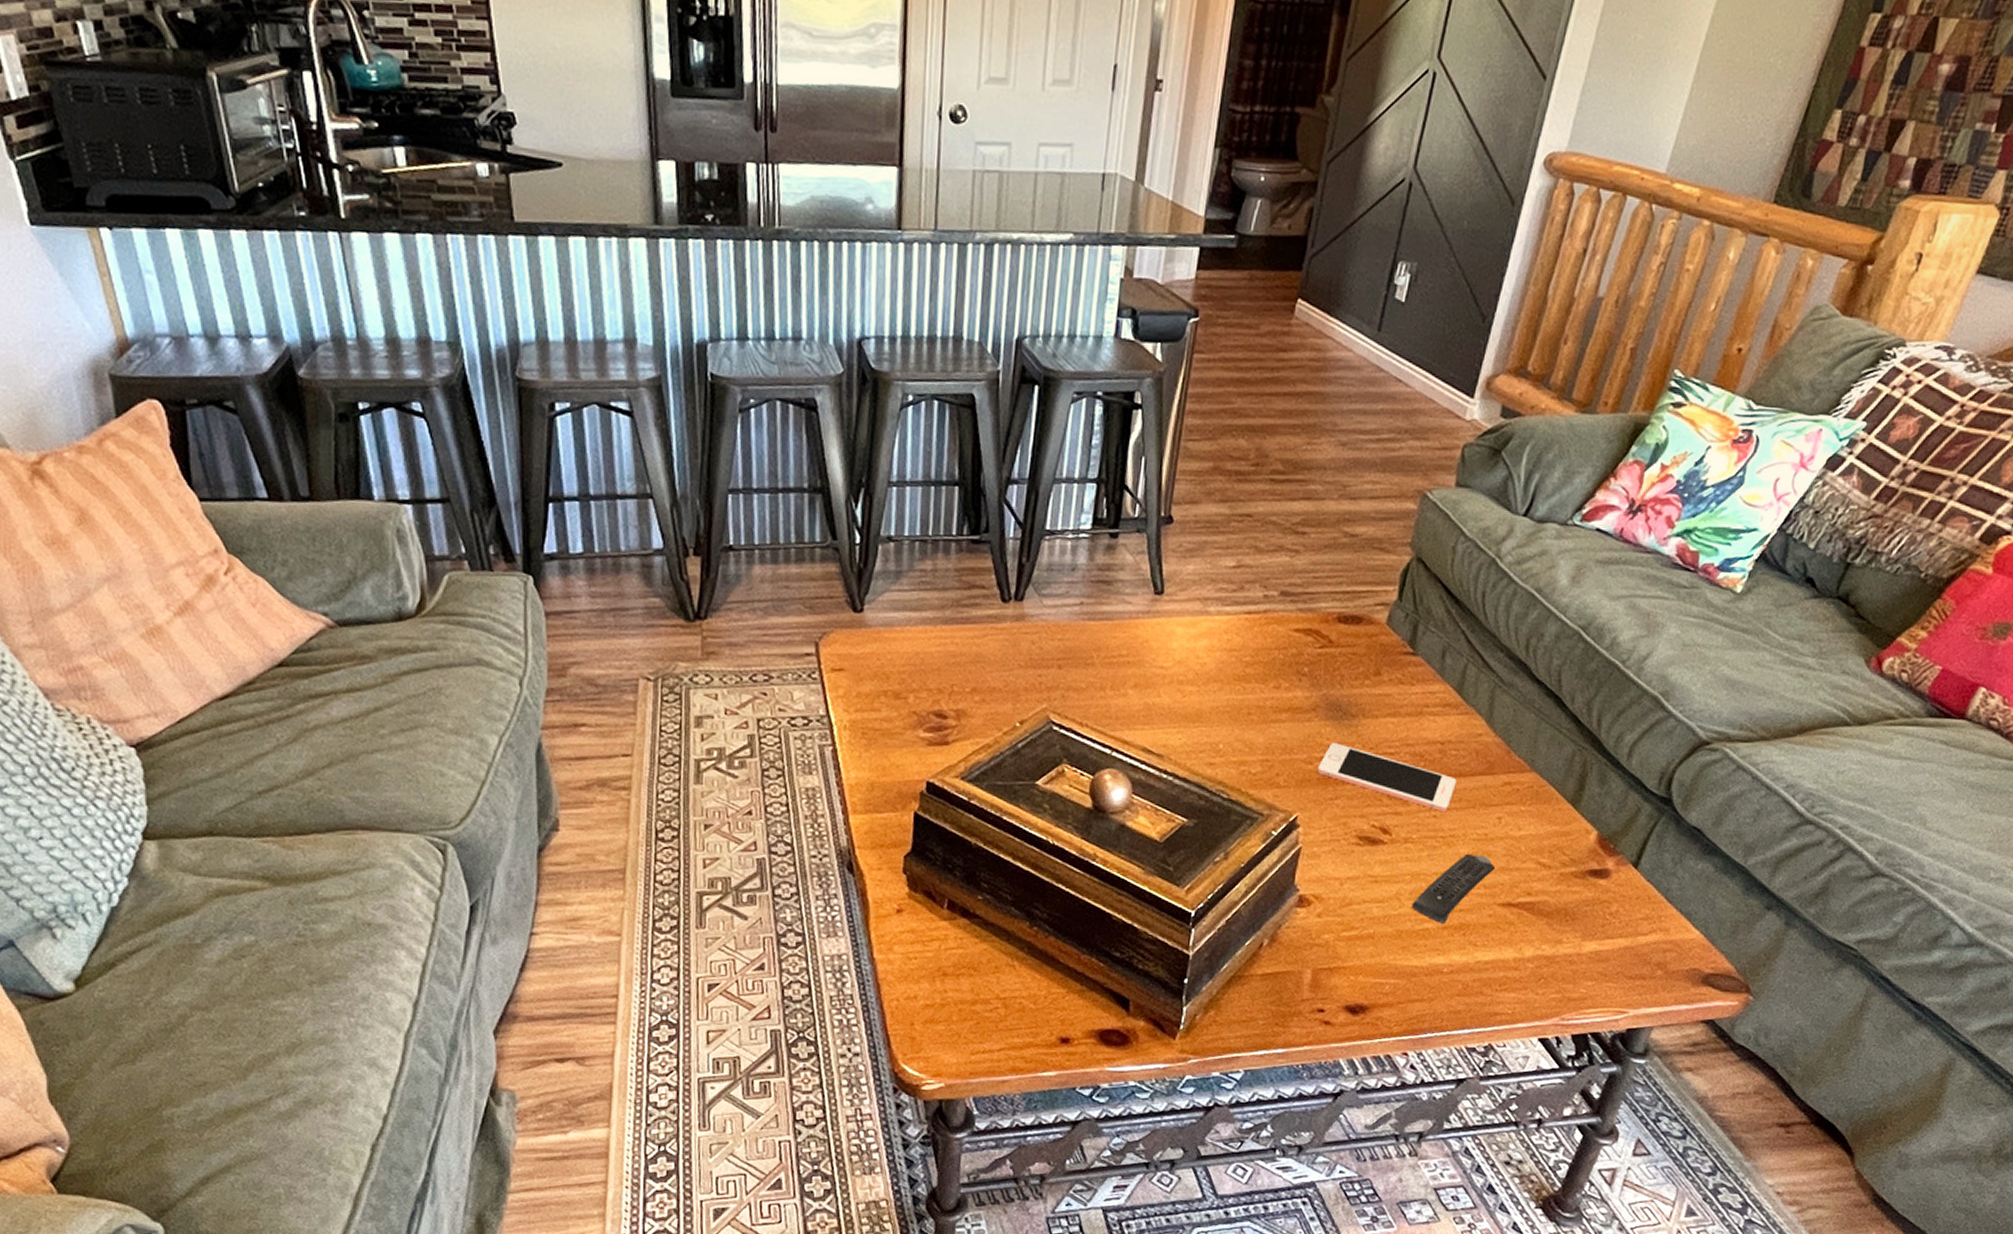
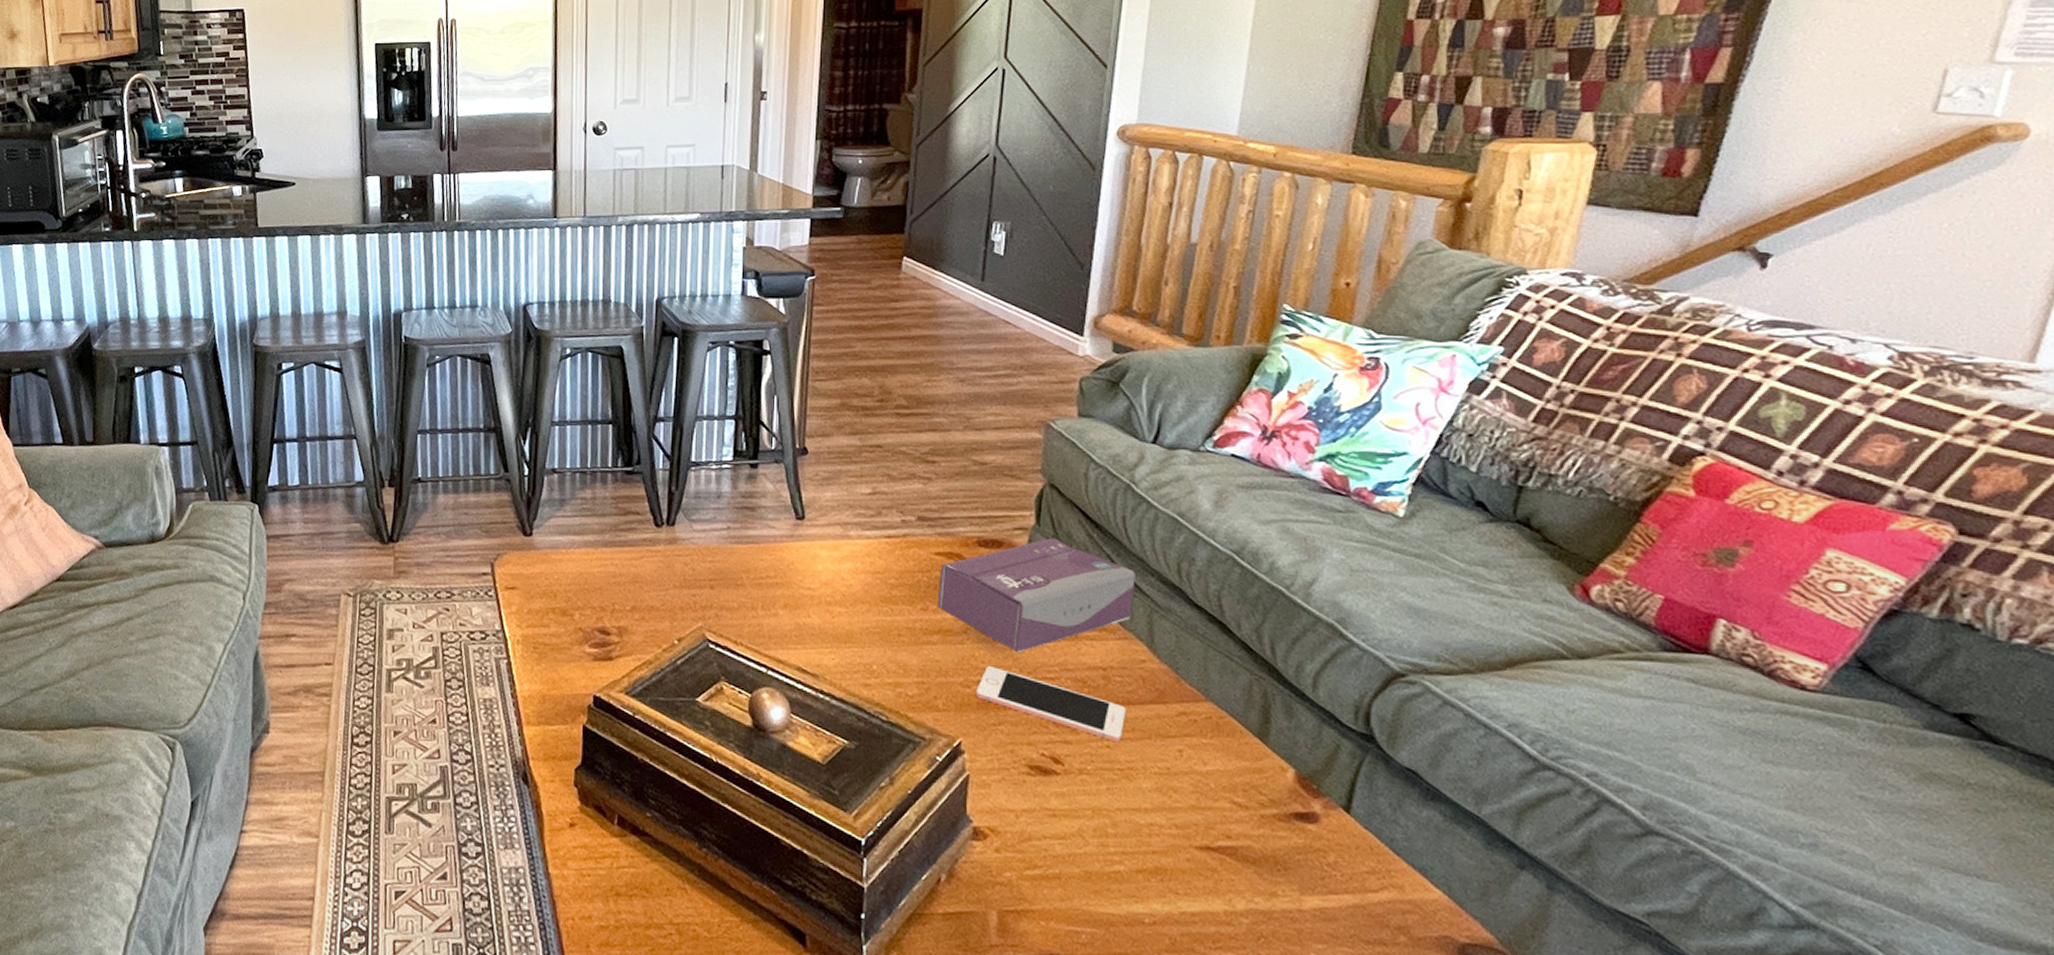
tissue box: none [1290,613,1486,729] -> present [937,538,1135,652]
remote control: present [1411,853,1496,925] -> none [1097,788,1185,868]

